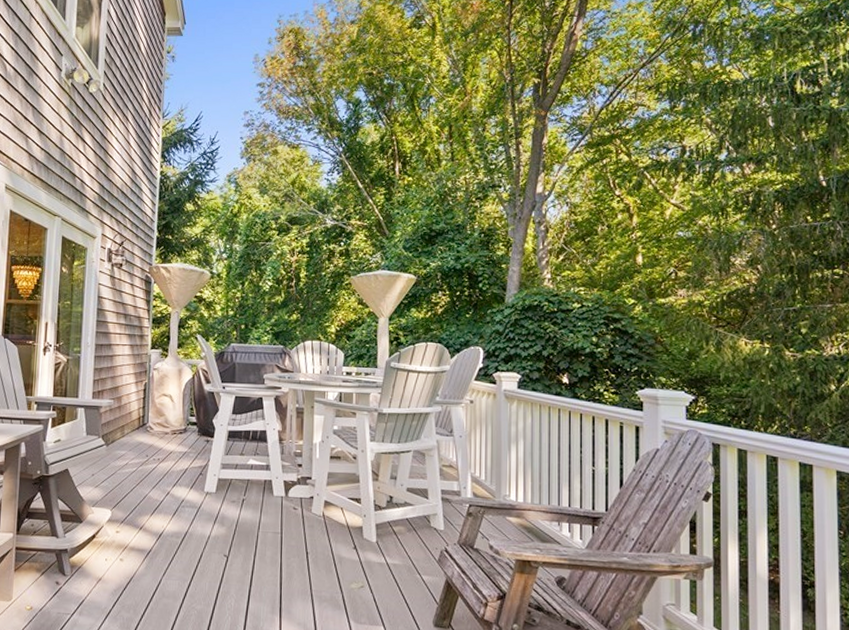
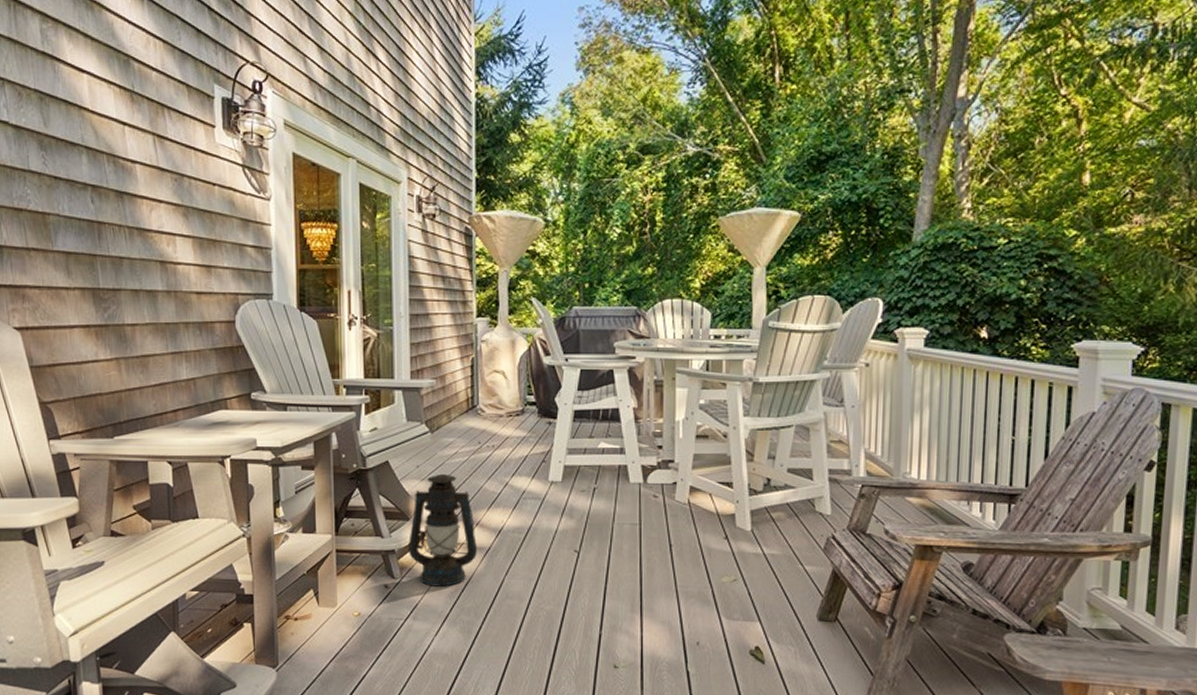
lantern: none [79,482,140,585] -> present [409,473,477,587]

